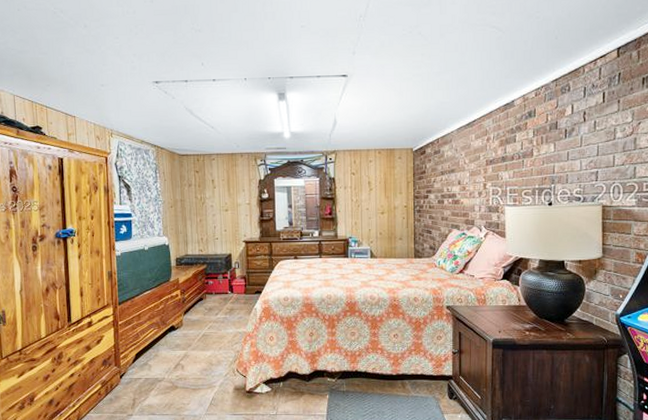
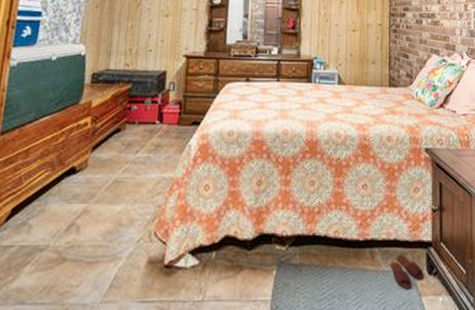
slippers: none [418,385,446,409] -> present [391,255,424,290]

